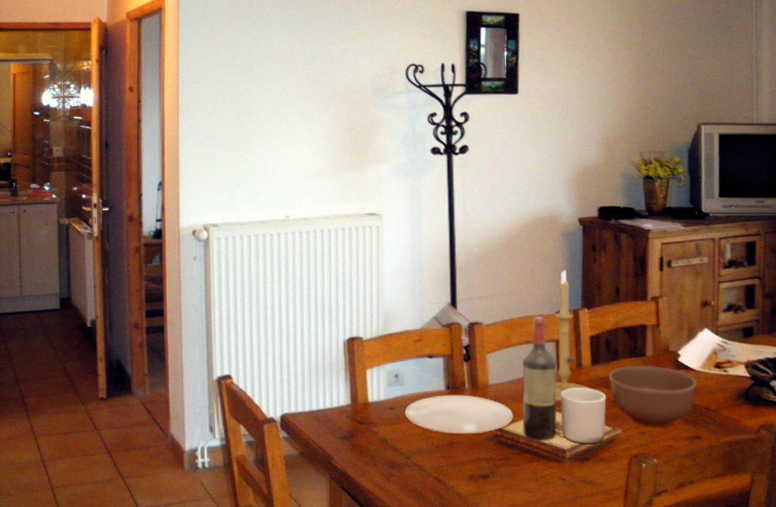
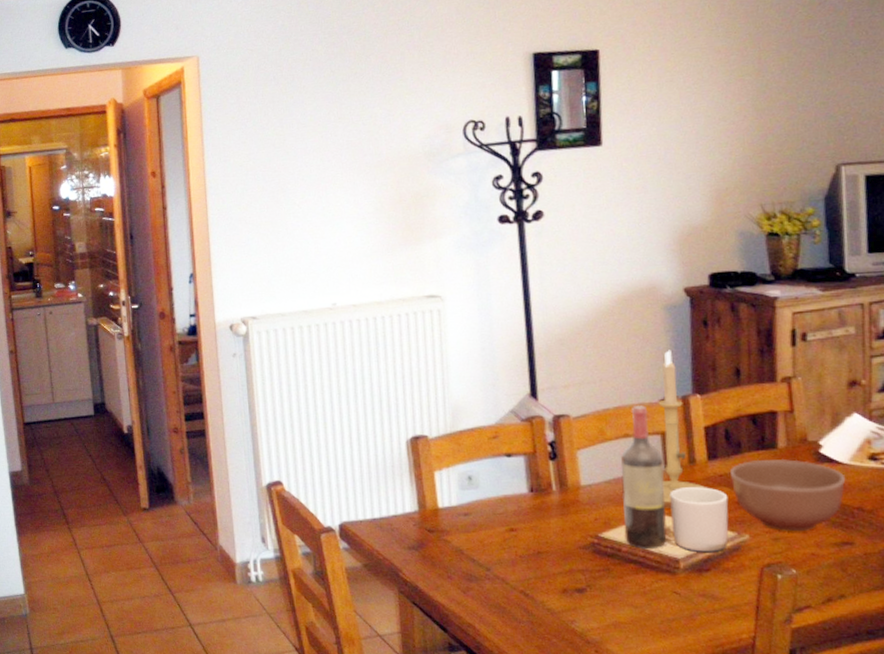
plate: present [404,395,514,435] -> none [481,498,613,543]

